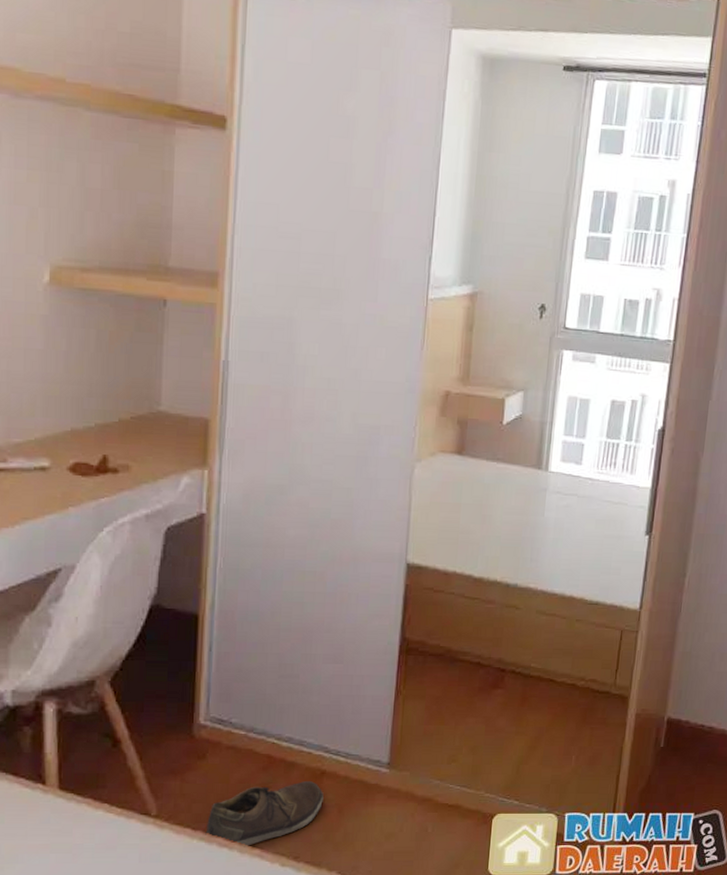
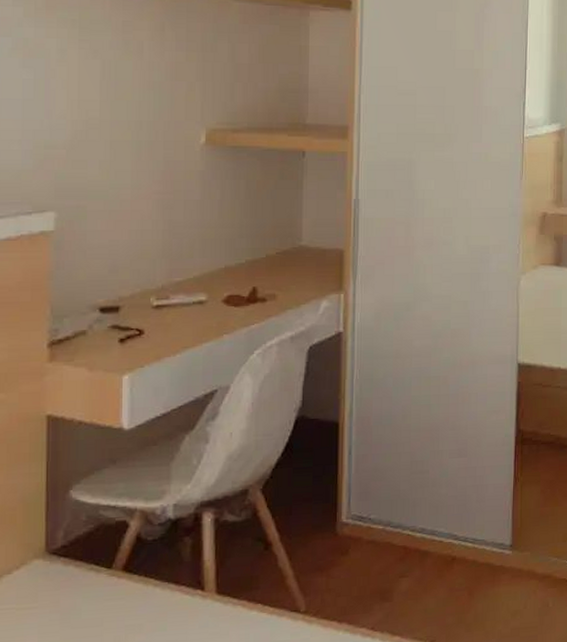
shoe: present [205,781,324,847] -> none [350,567,455,635]

